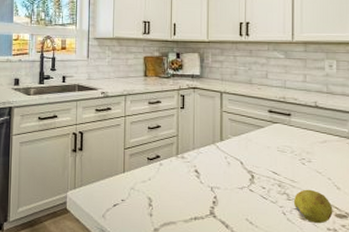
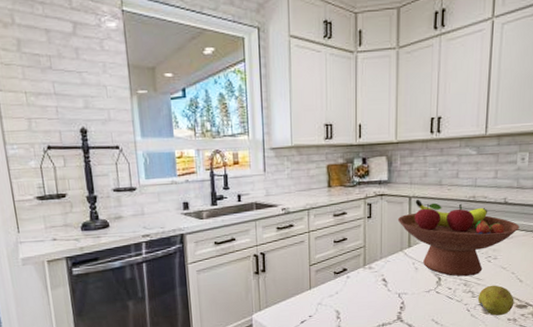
fruit bowl: none [209,96,333,177] -> present [397,200,520,277]

